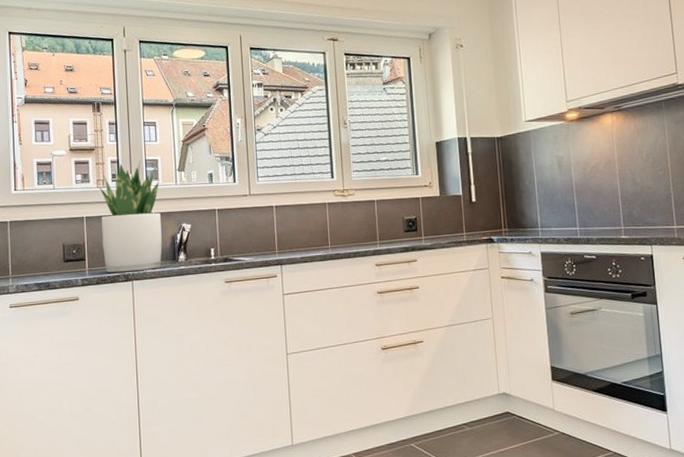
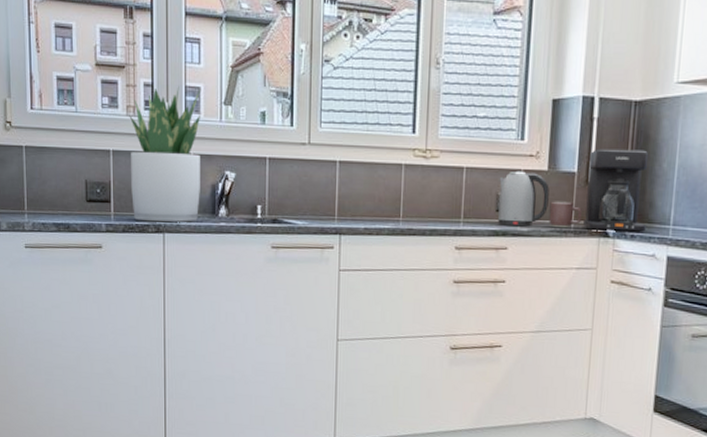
kettle: none [403,198,444,243] -> present [498,170,549,227]
mug: none [445,218,471,240] -> present [548,201,582,229]
coffee maker: none [470,173,521,238] -> present [583,148,648,232]

